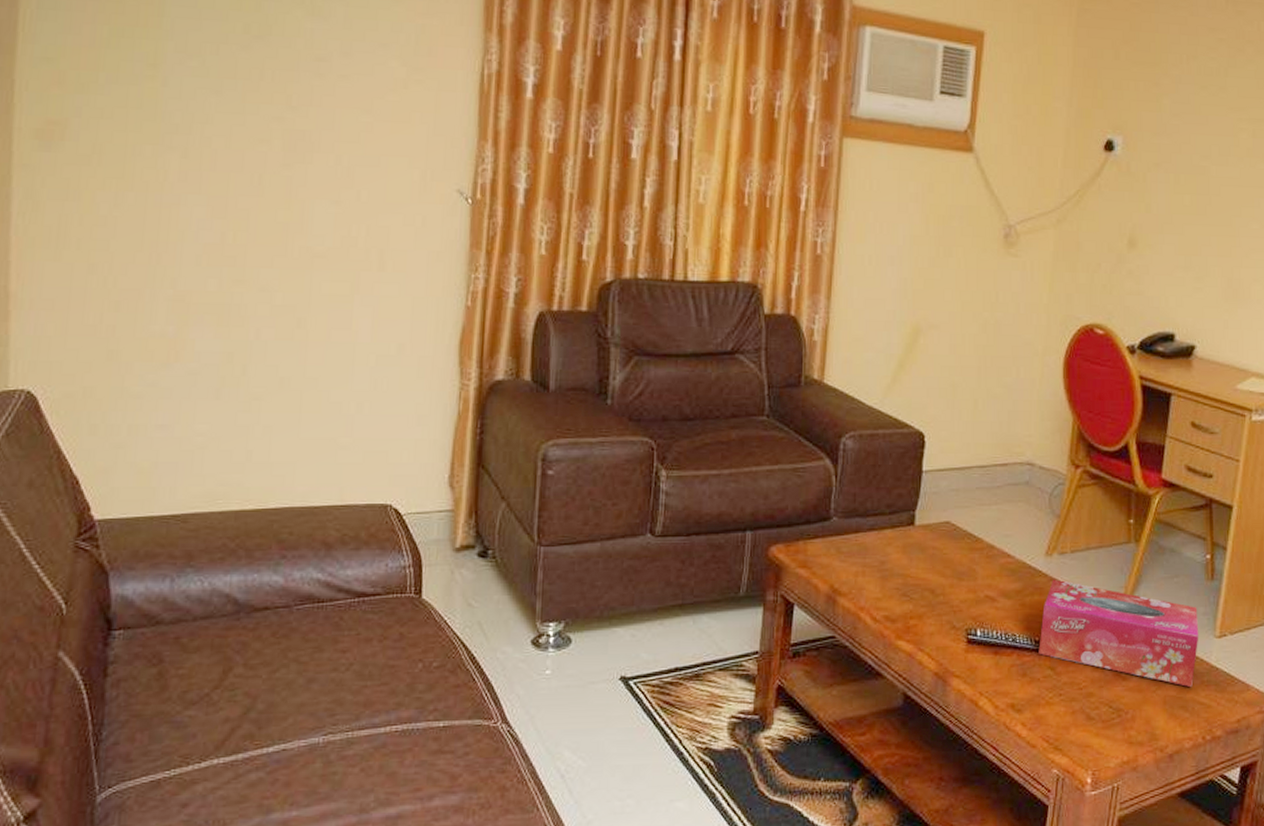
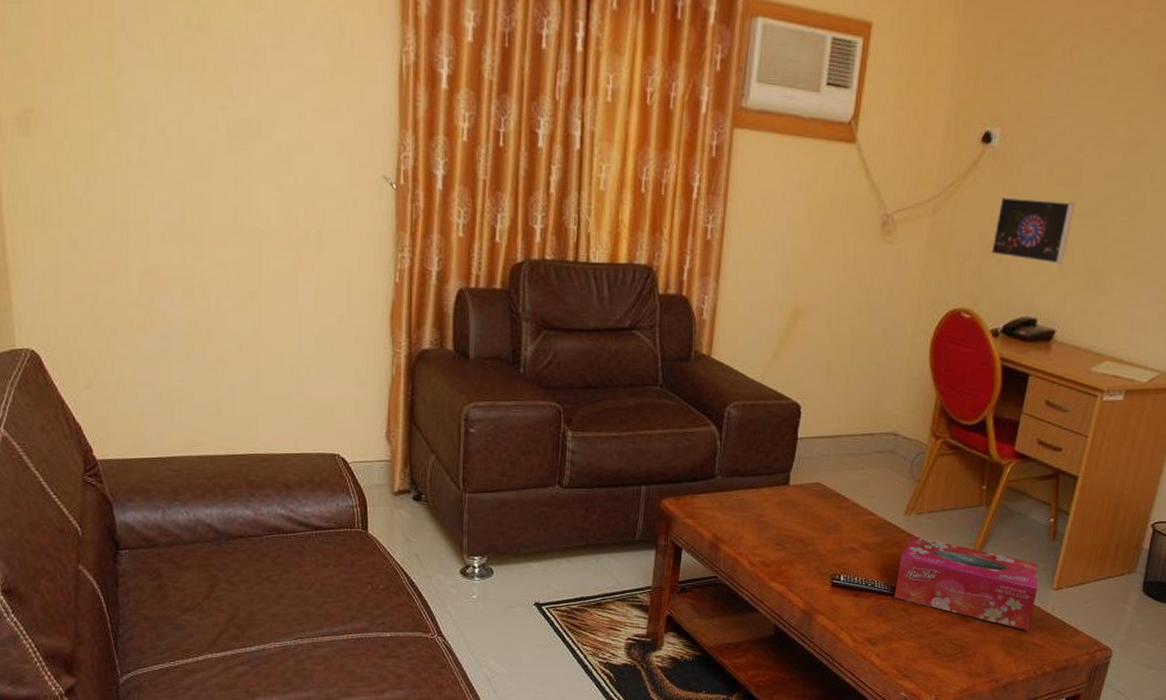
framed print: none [1122,206,1205,276] -> present [991,197,1075,265]

